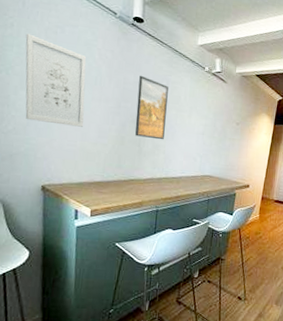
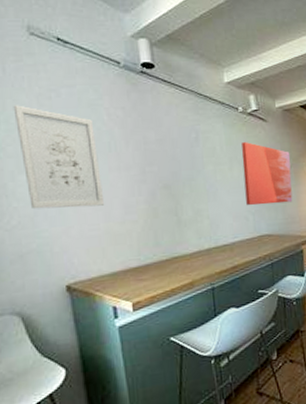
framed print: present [135,75,169,140] -> none [162,130,205,204]
wall art: none [197,96,241,153] -> present [241,142,293,206]

